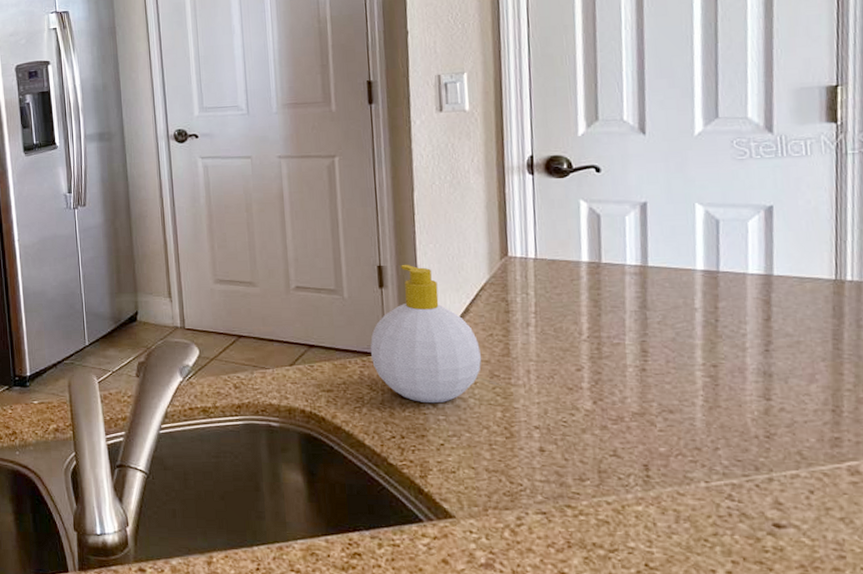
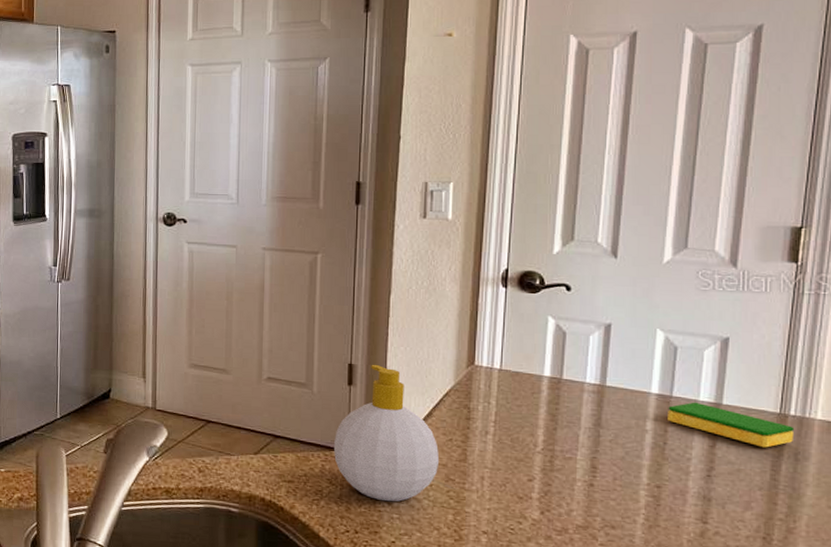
dish sponge: none [715,275,854,317] -> present [666,402,795,448]

